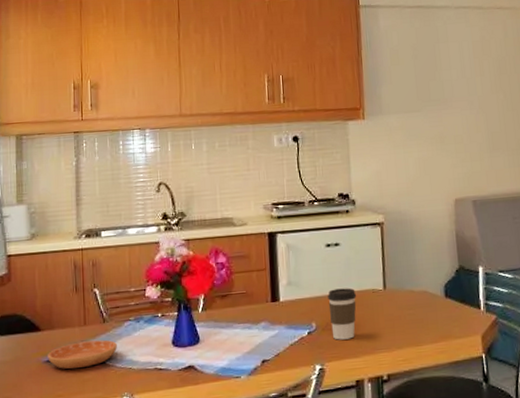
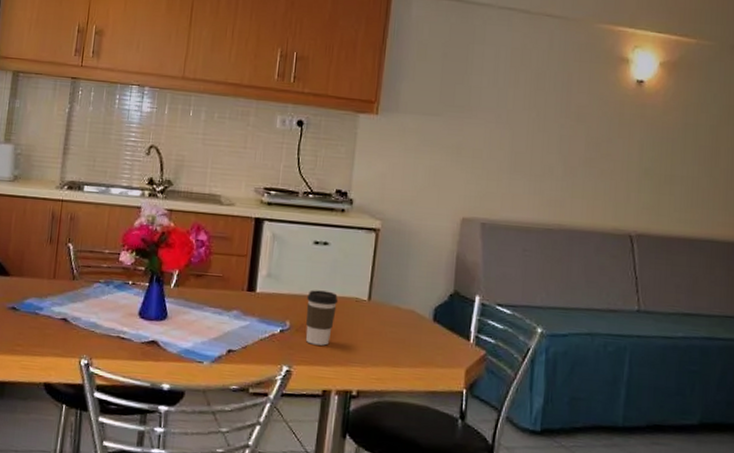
saucer: present [48,339,117,370] -> none [13,294,83,322]

